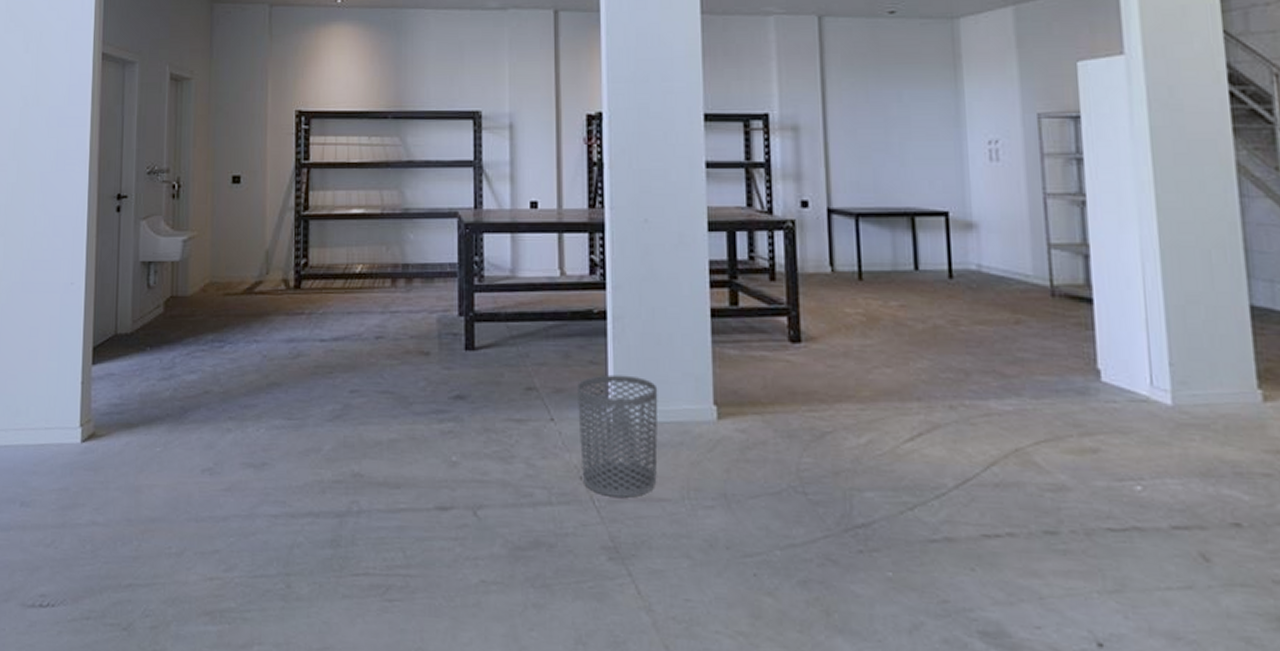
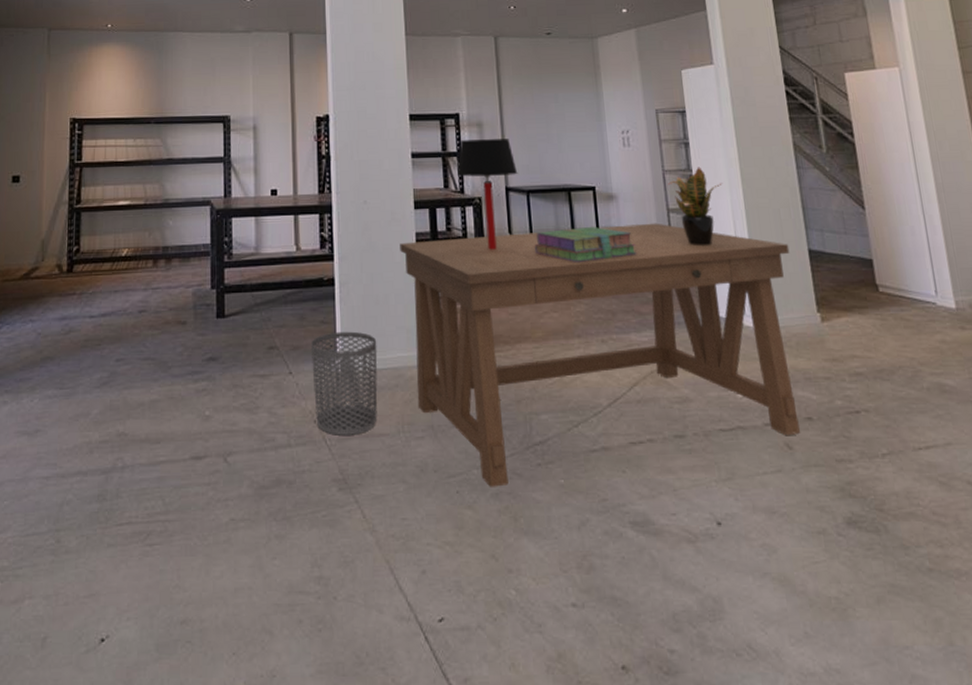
desk: none [689,261,1222,574] -> present [400,223,800,487]
table lamp: none [763,147,845,286] -> present [456,139,518,250]
stack of books: none [863,263,1002,307] -> present [534,227,637,262]
potted plant: none [1051,190,1128,295] -> present [668,167,722,247]

